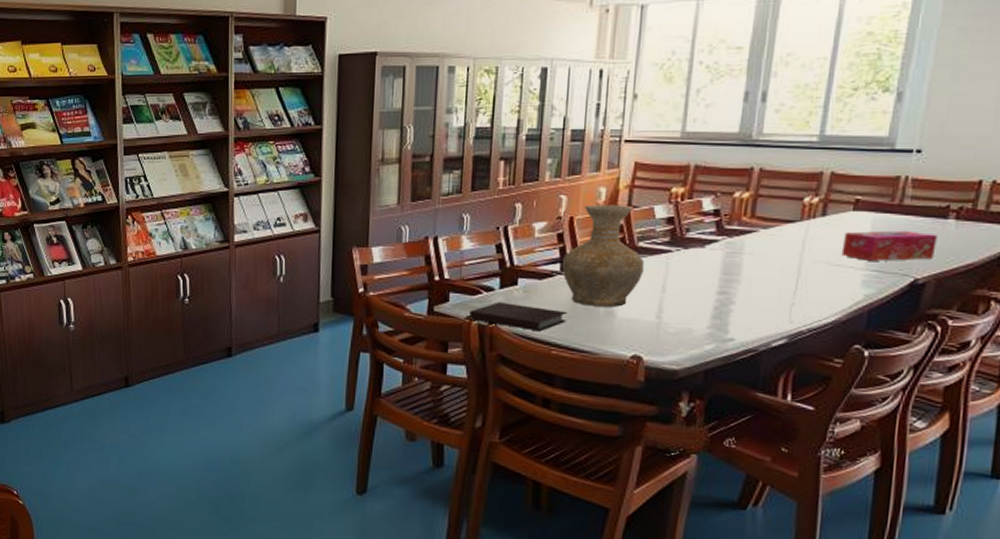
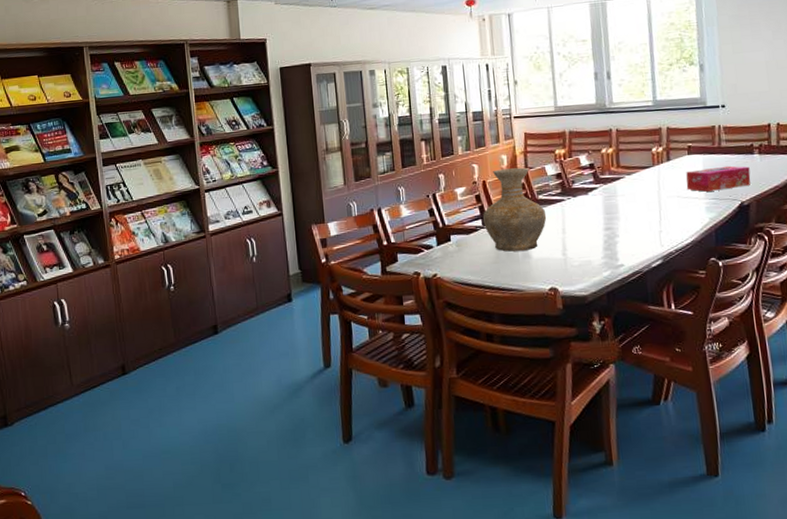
notebook: present [469,302,568,332] -> none [416,256,495,278]

